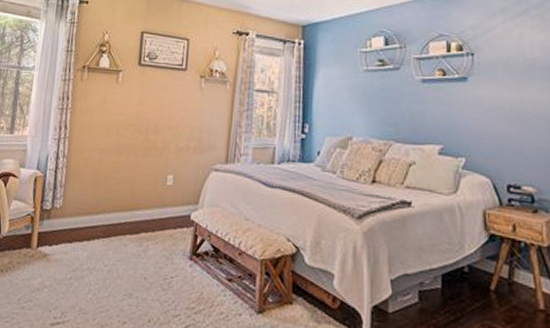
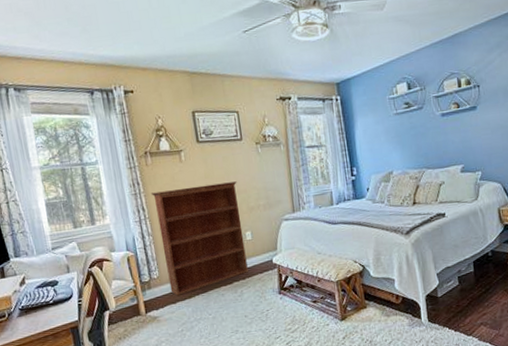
bookcase: none [70,110,171,235] -> present [150,181,248,296]

